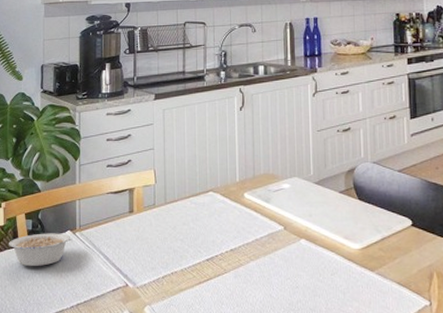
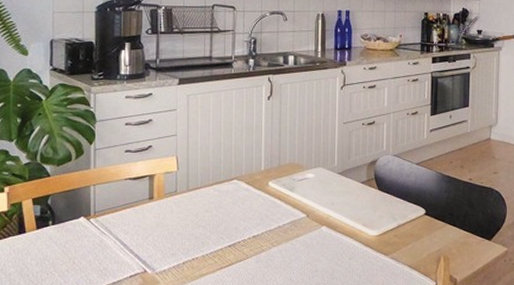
legume: present [9,233,73,267] -> none [13,219,86,254]

